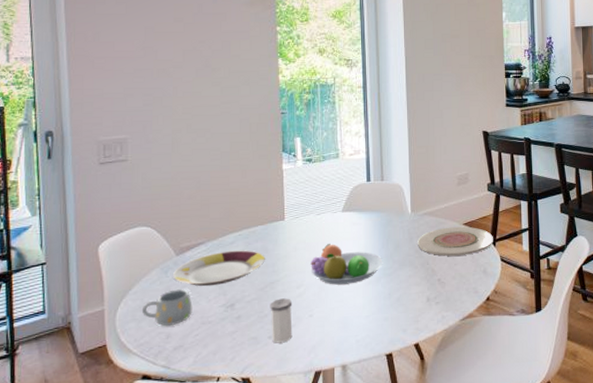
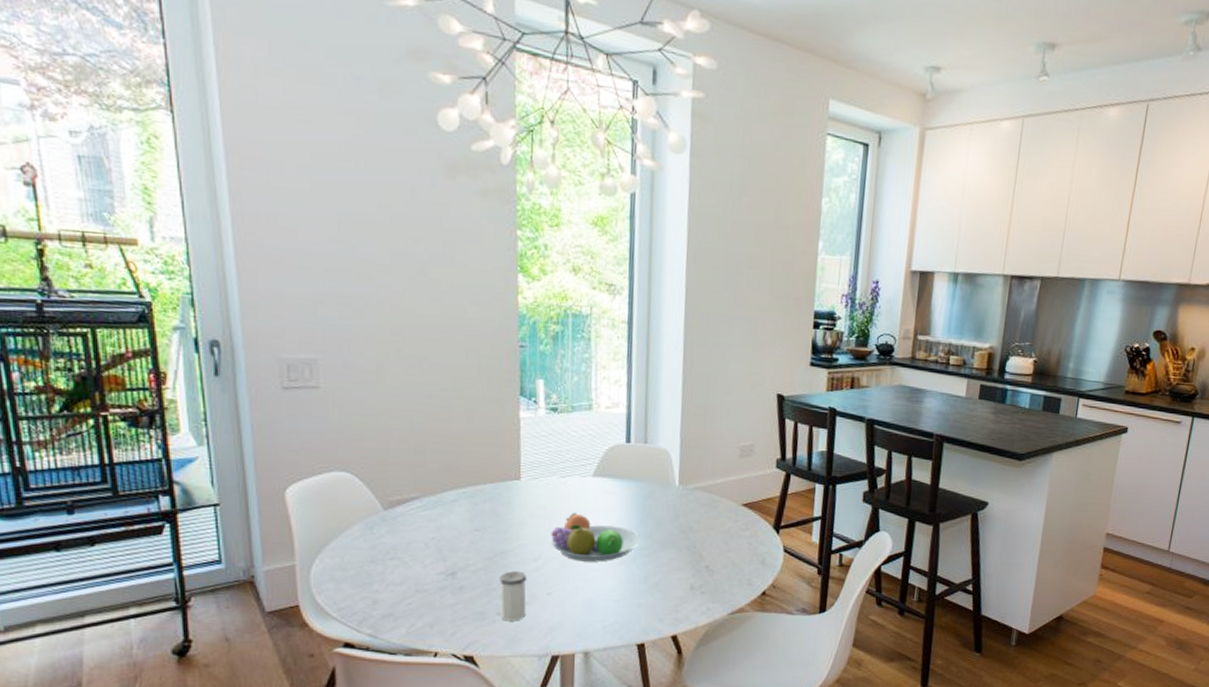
mug: present [142,289,193,326] -> none [343,549,405,590]
plate: present [173,250,265,287] -> none [380,510,495,550]
plate: present [418,226,493,256] -> none [684,506,777,541]

